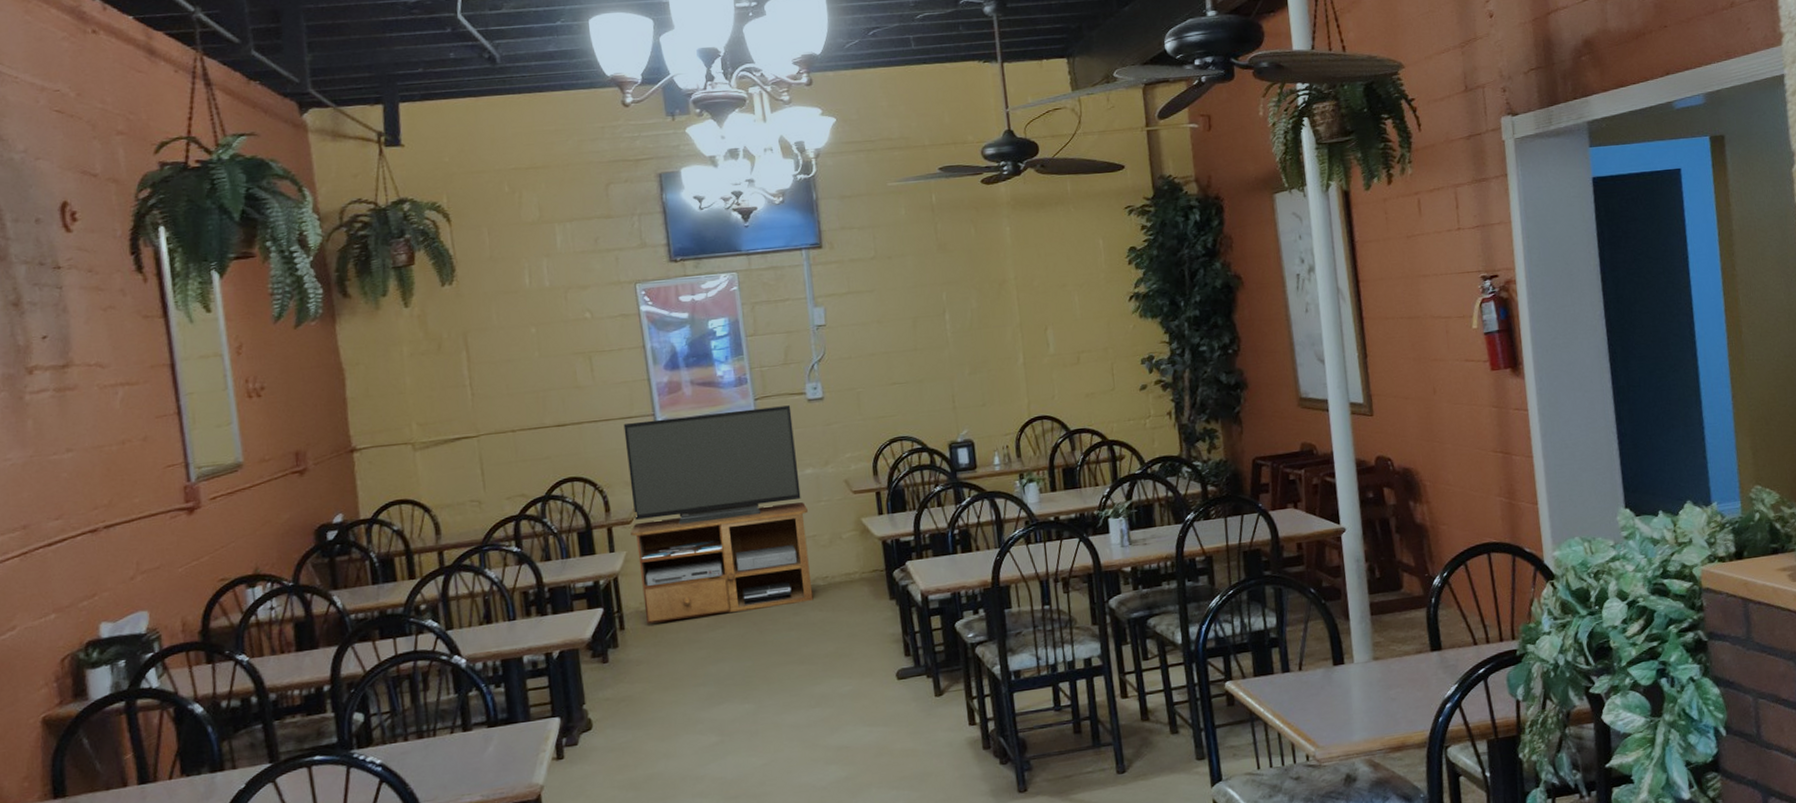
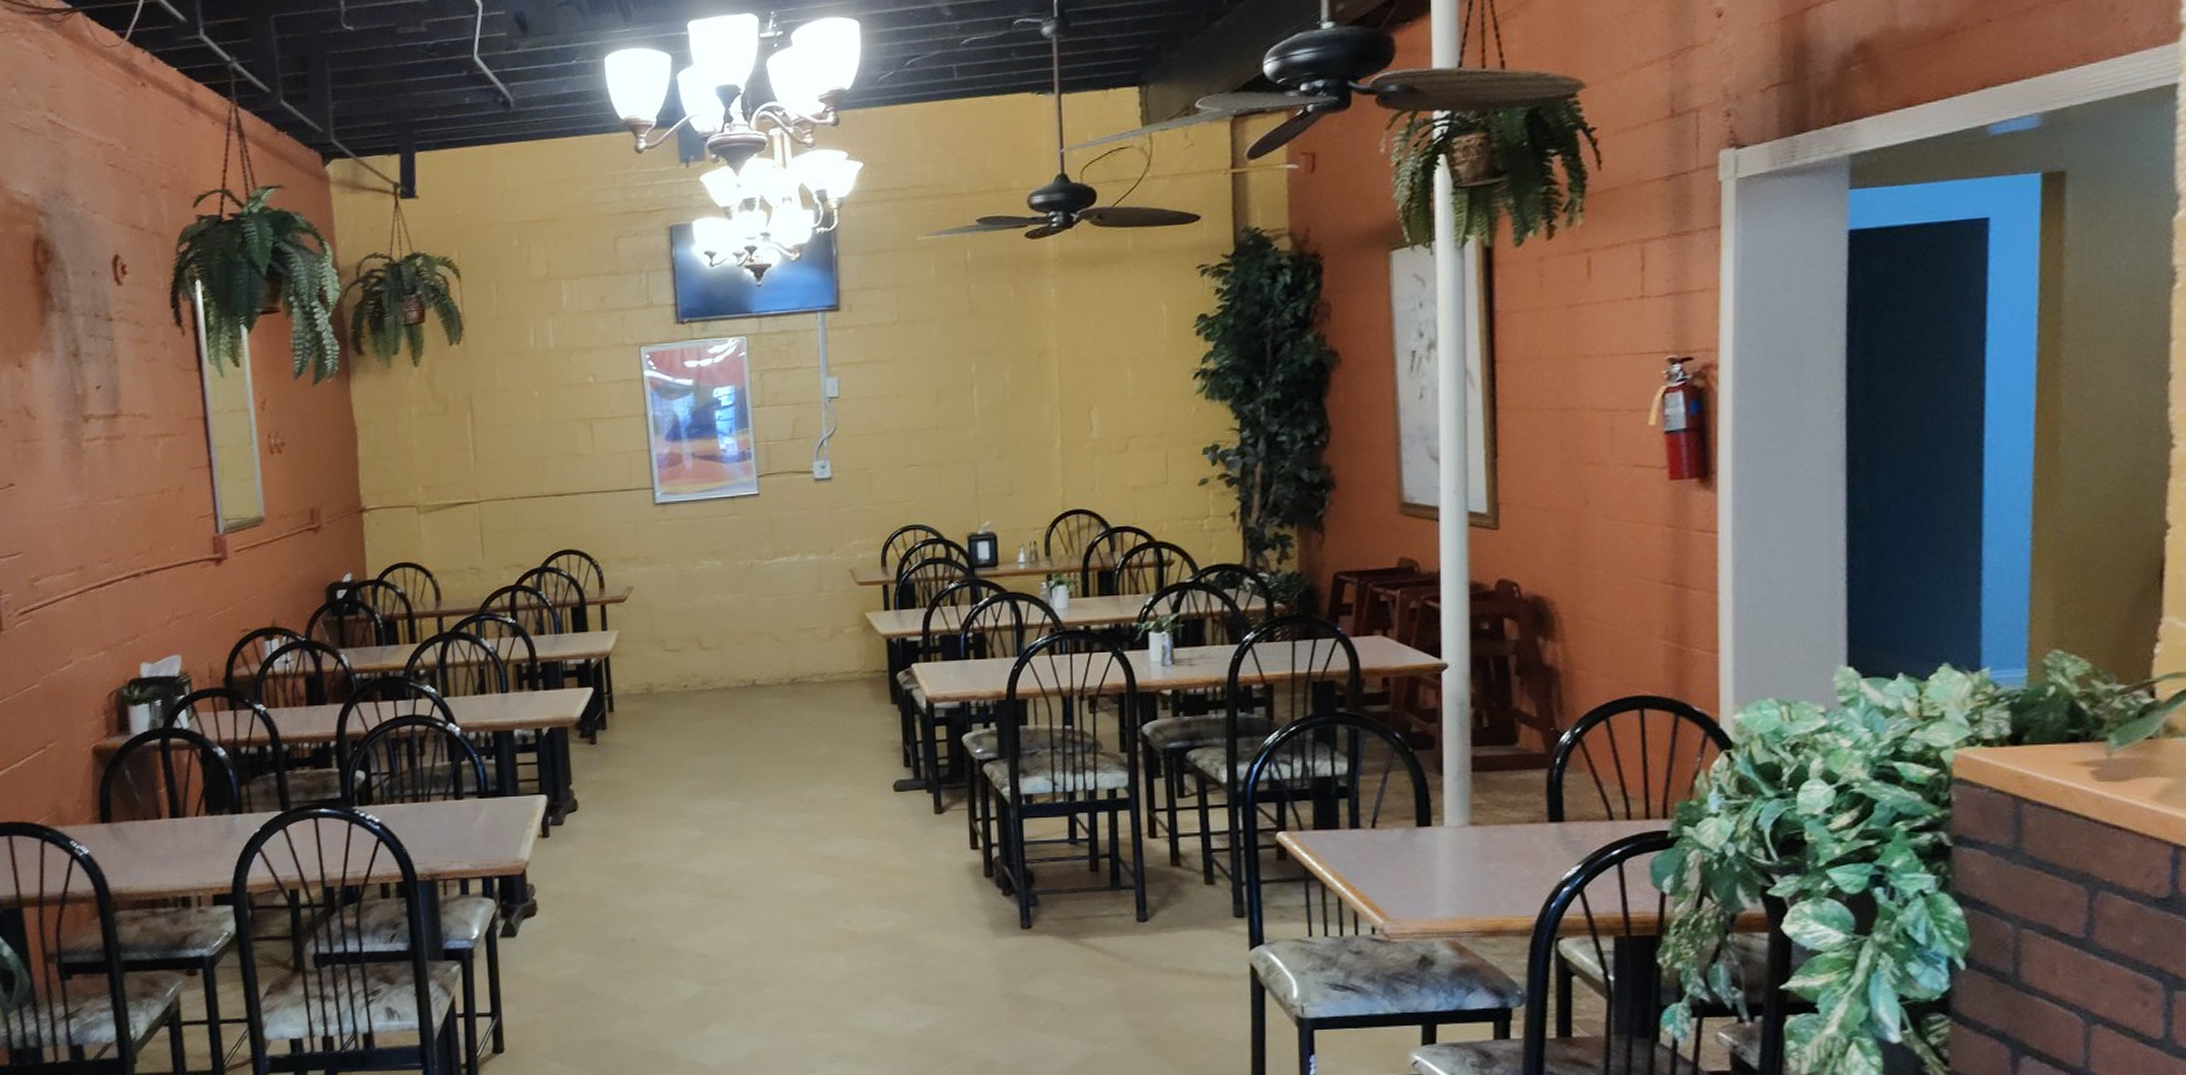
tv stand: present [623,405,814,624] -> none [621,485,809,708]

